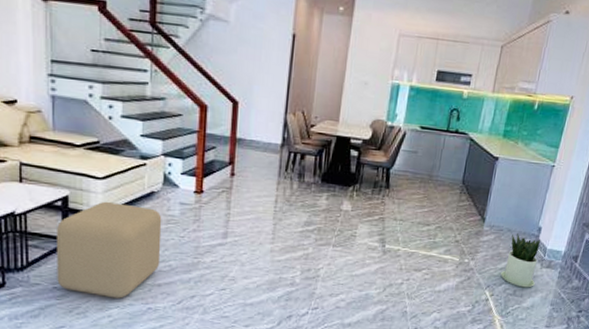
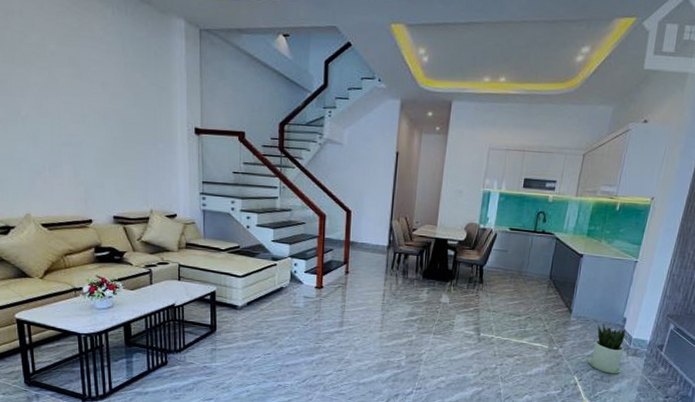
cube: present [57,201,162,299] -> none [207,295,290,376]

